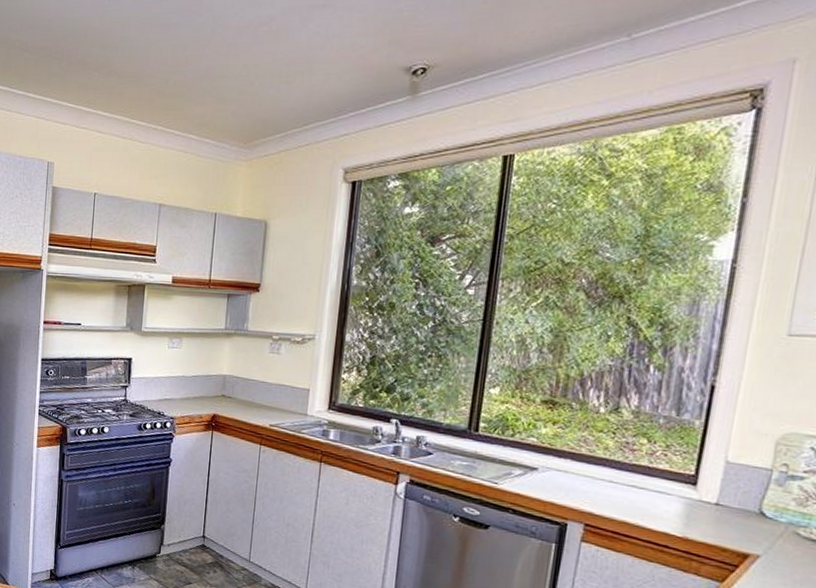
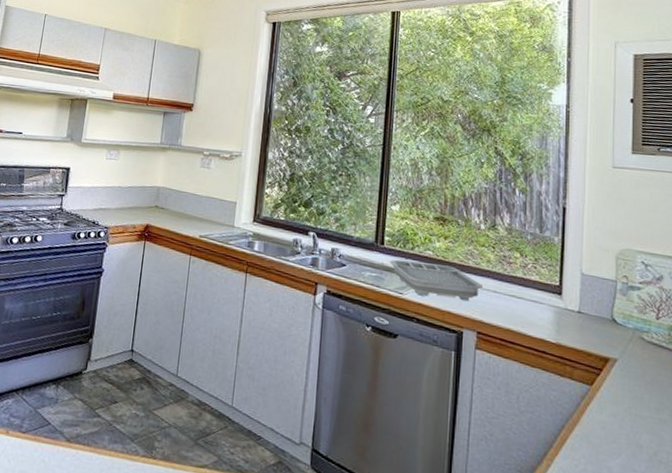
dish rack: none [484,447,598,492] -> present [390,259,484,302]

